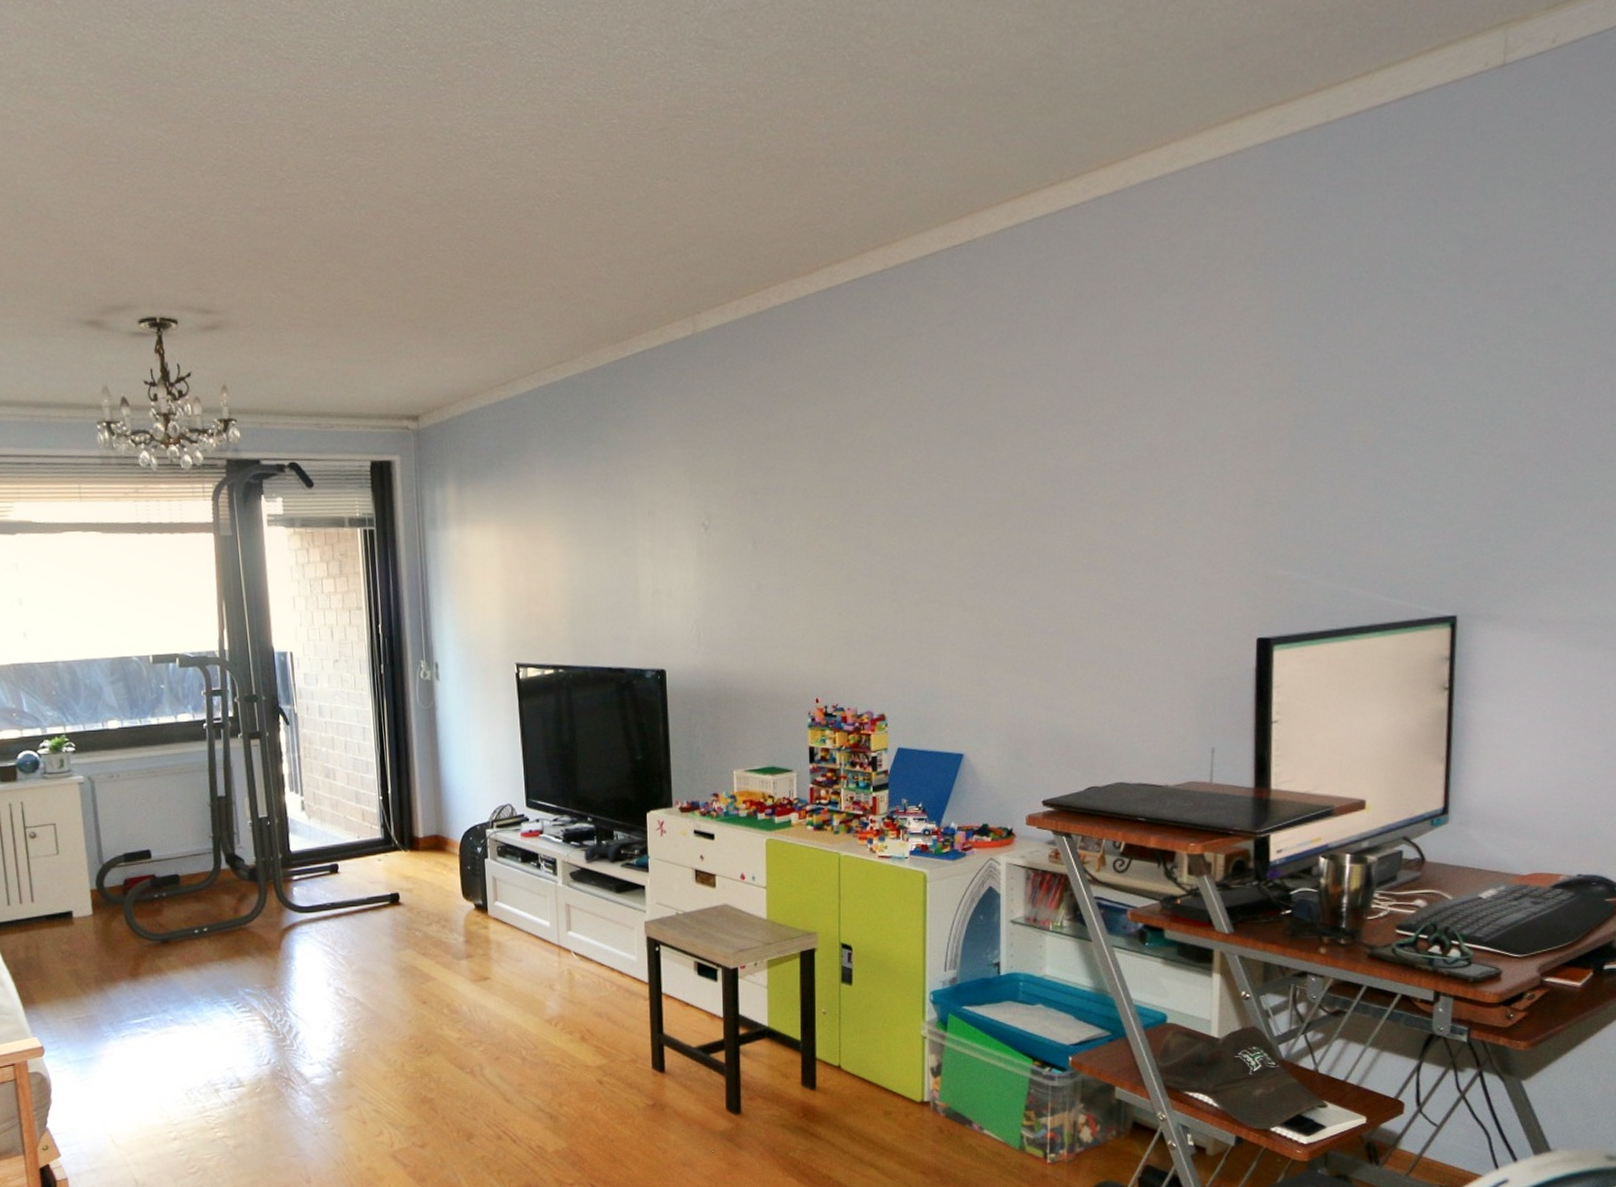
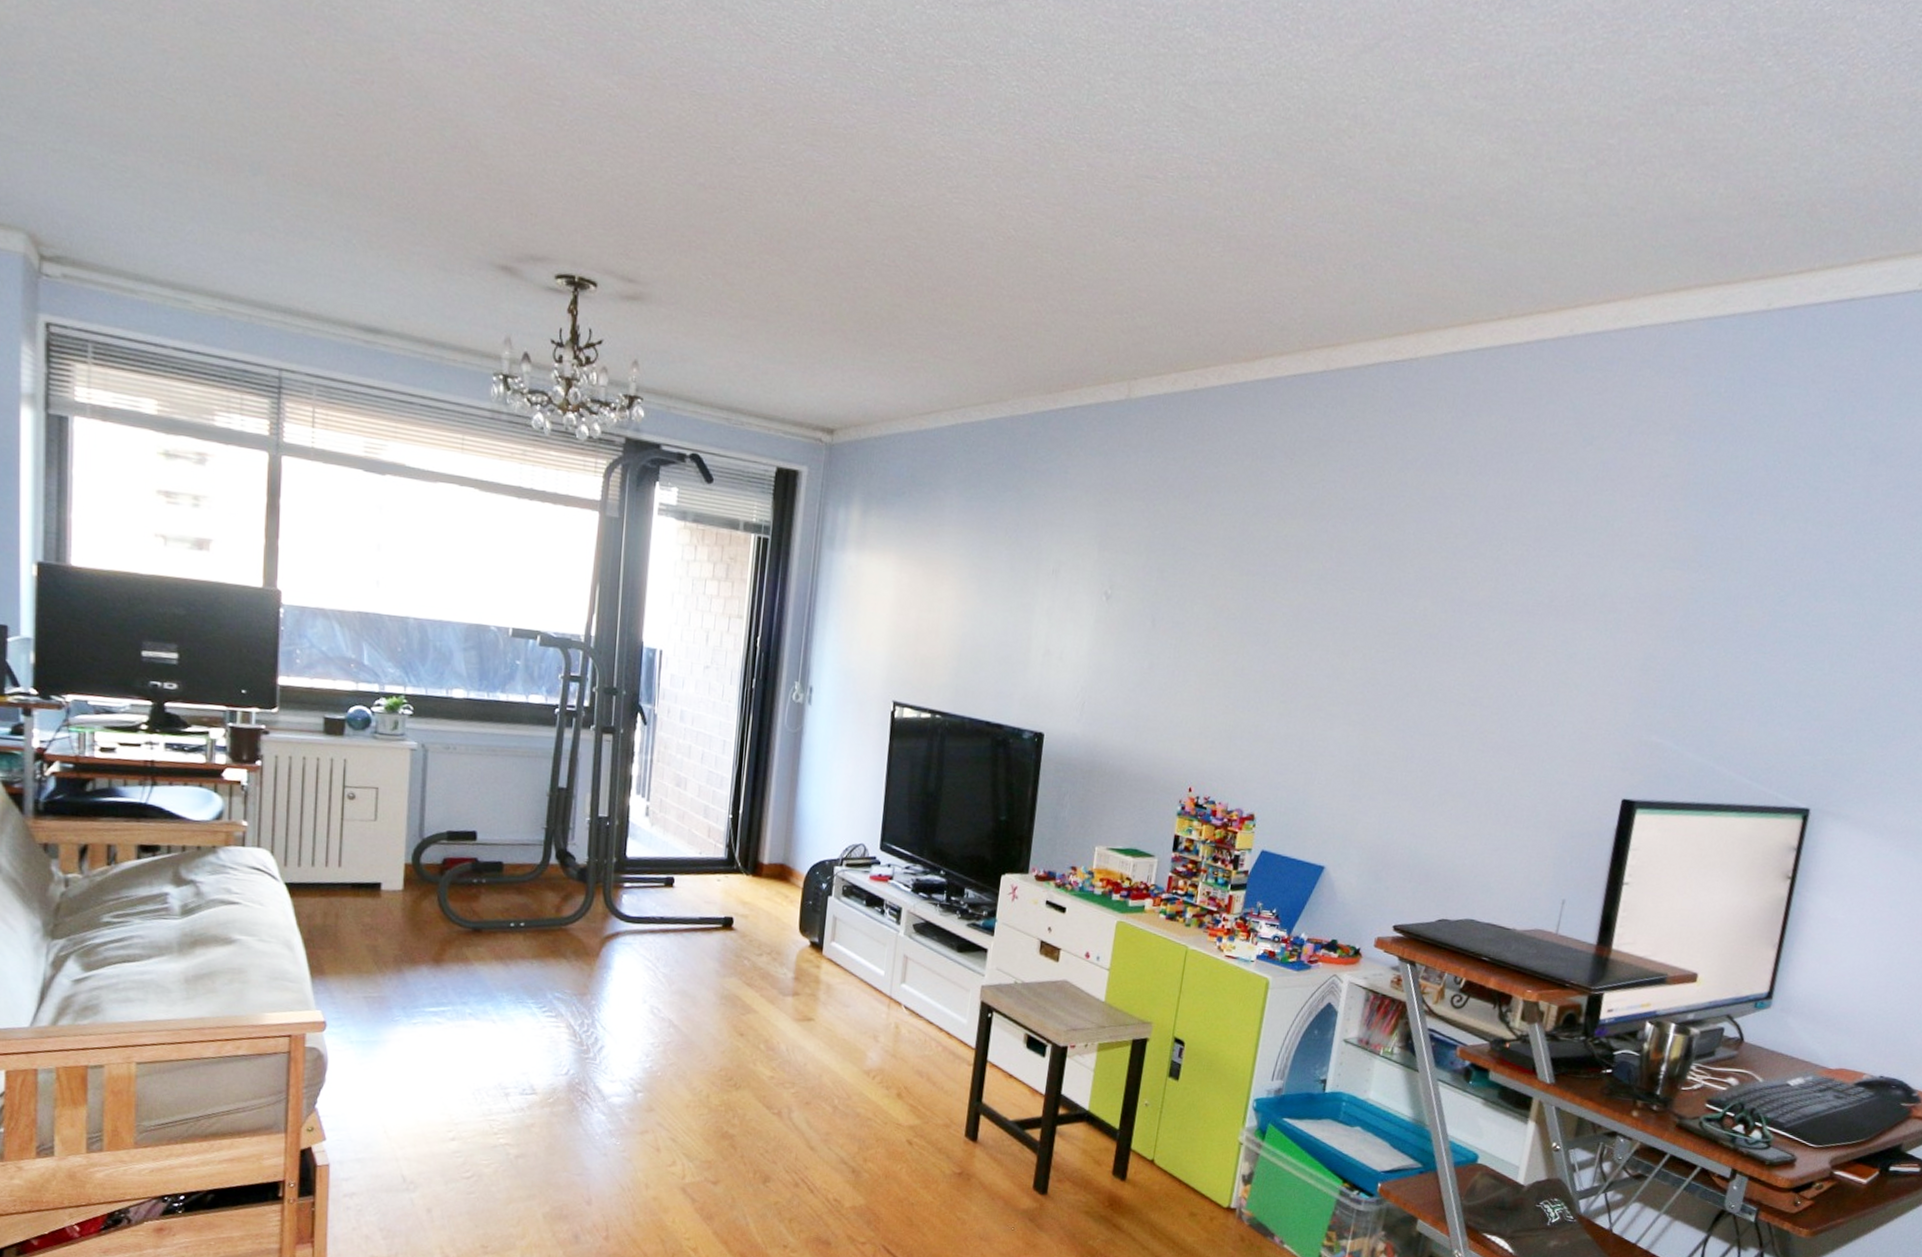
control: present [584,841,622,862] -> none [930,896,971,920]

